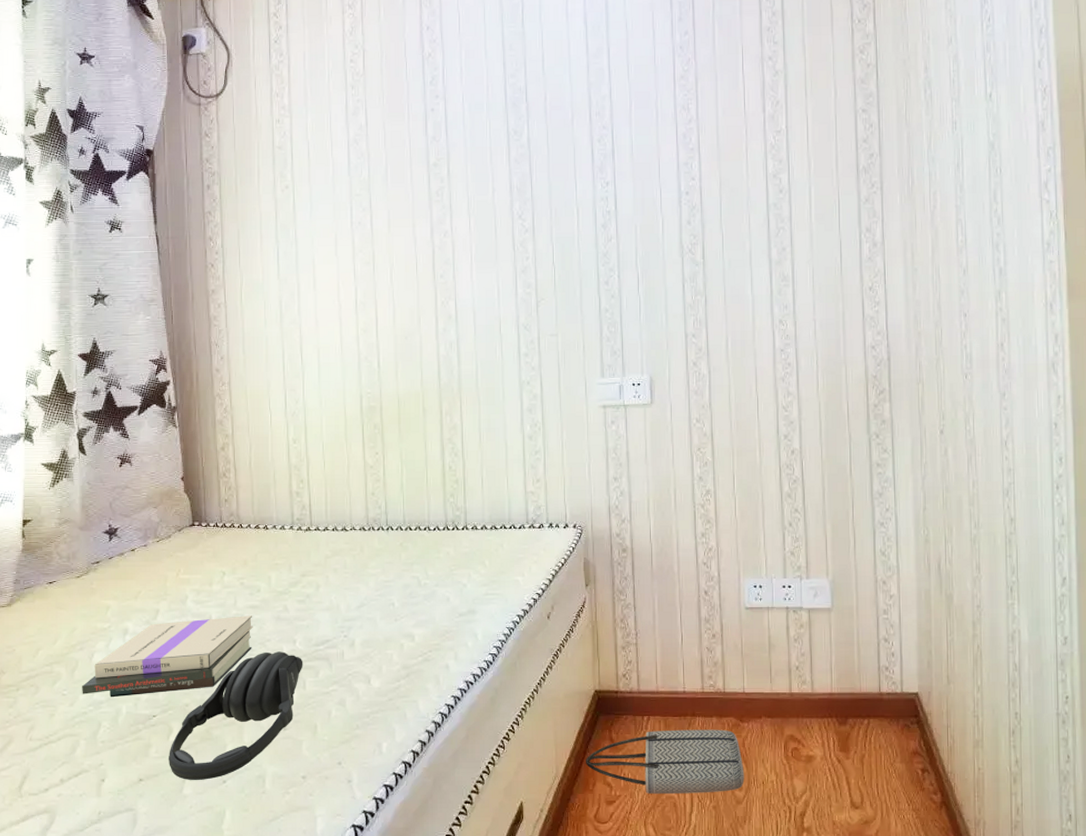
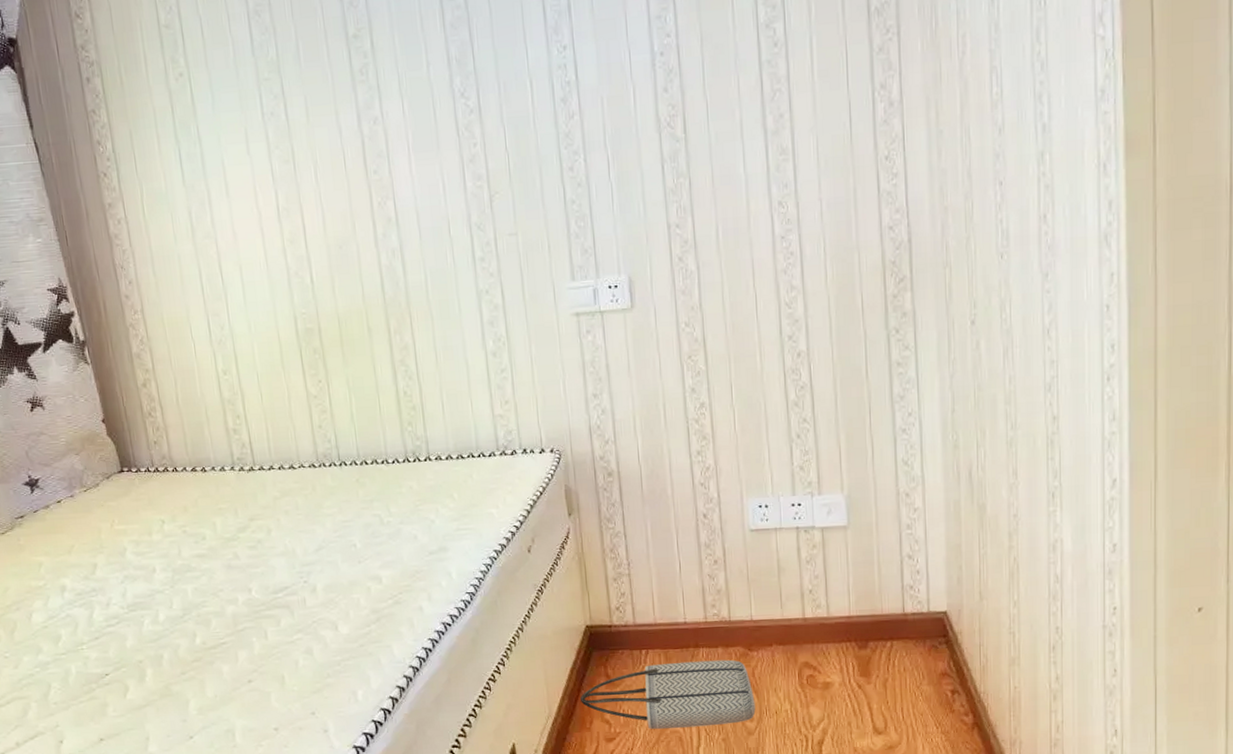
books: present [82,615,253,698] -> none [24,565,204,658]
headphones: present [168,651,303,780] -> none [127,601,263,738]

